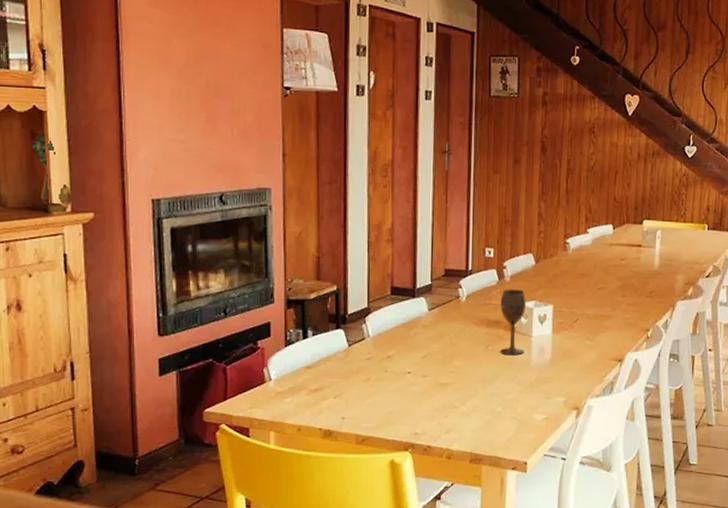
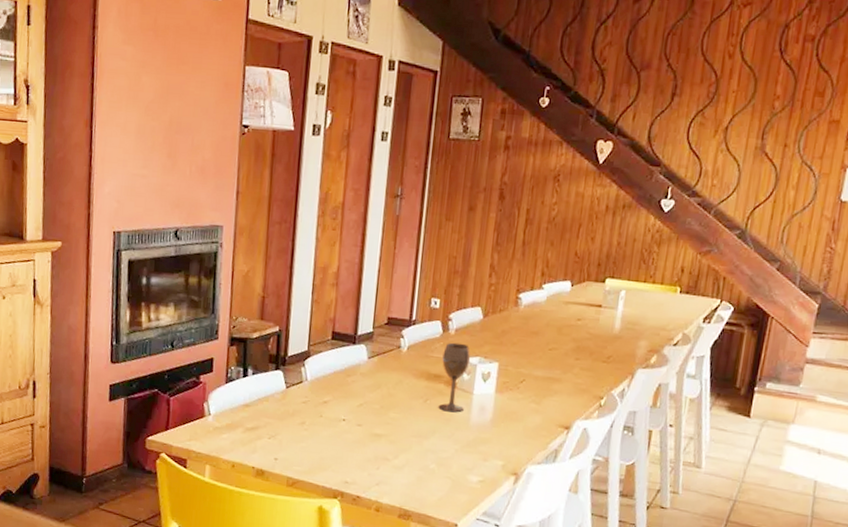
vase: present [31,131,72,213] -> none [12,162,44,241]

